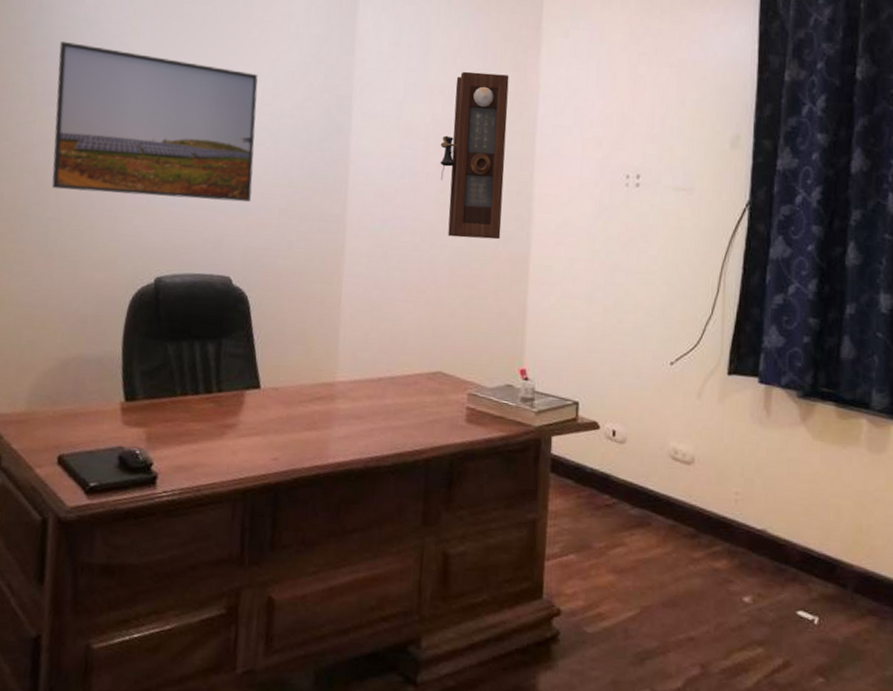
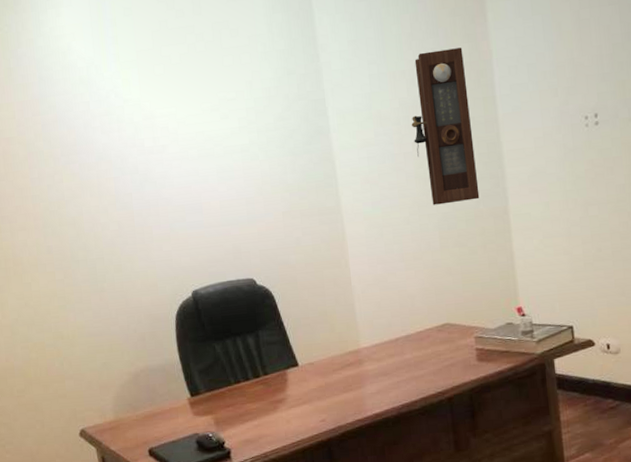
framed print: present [51,41,259,202] -> none [66,97,256,234]

